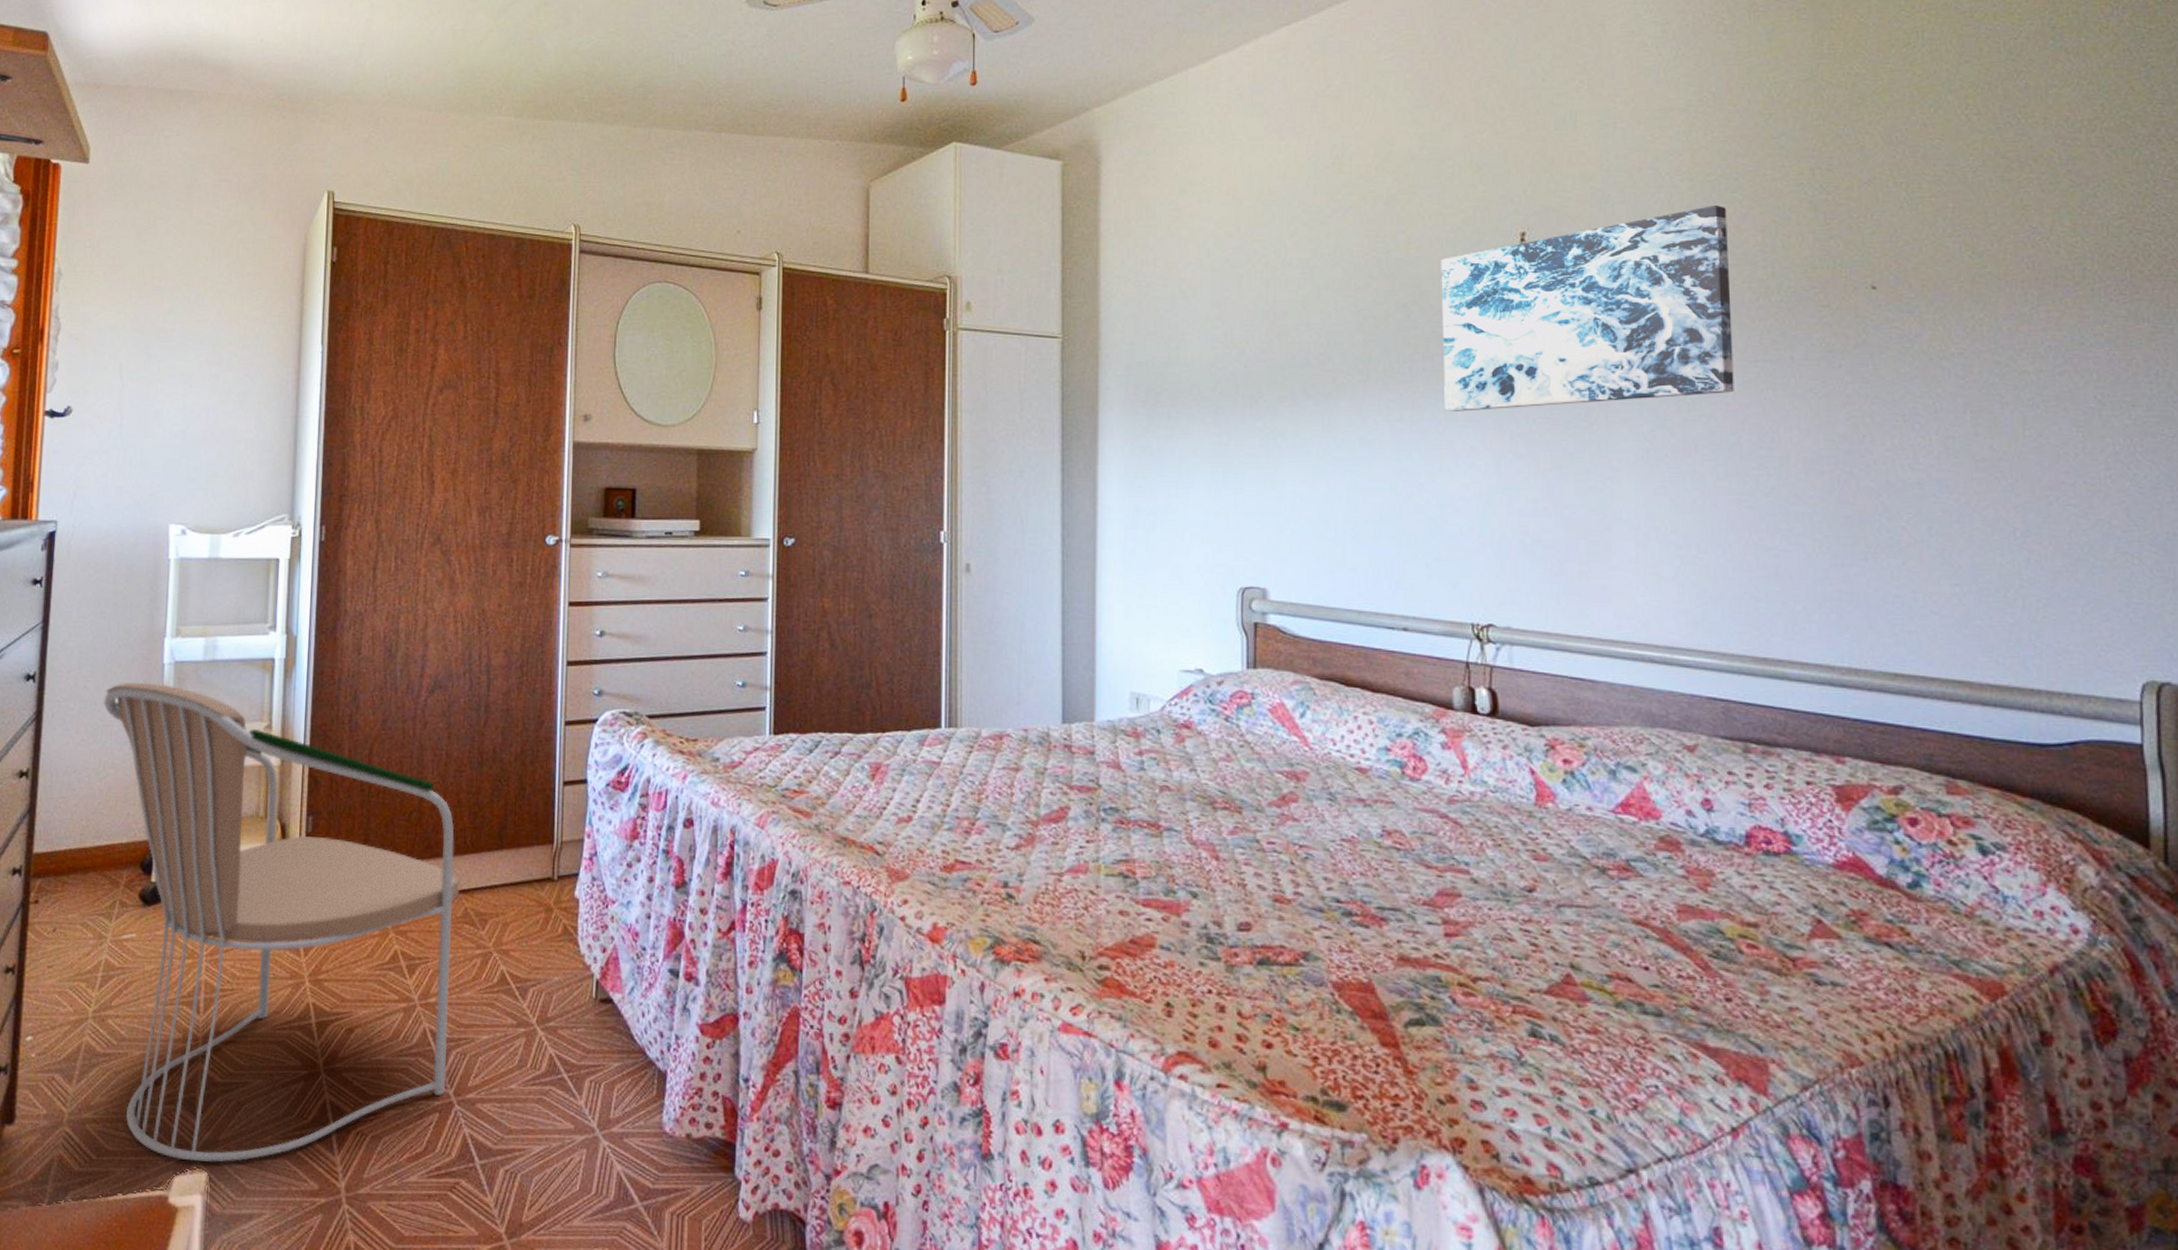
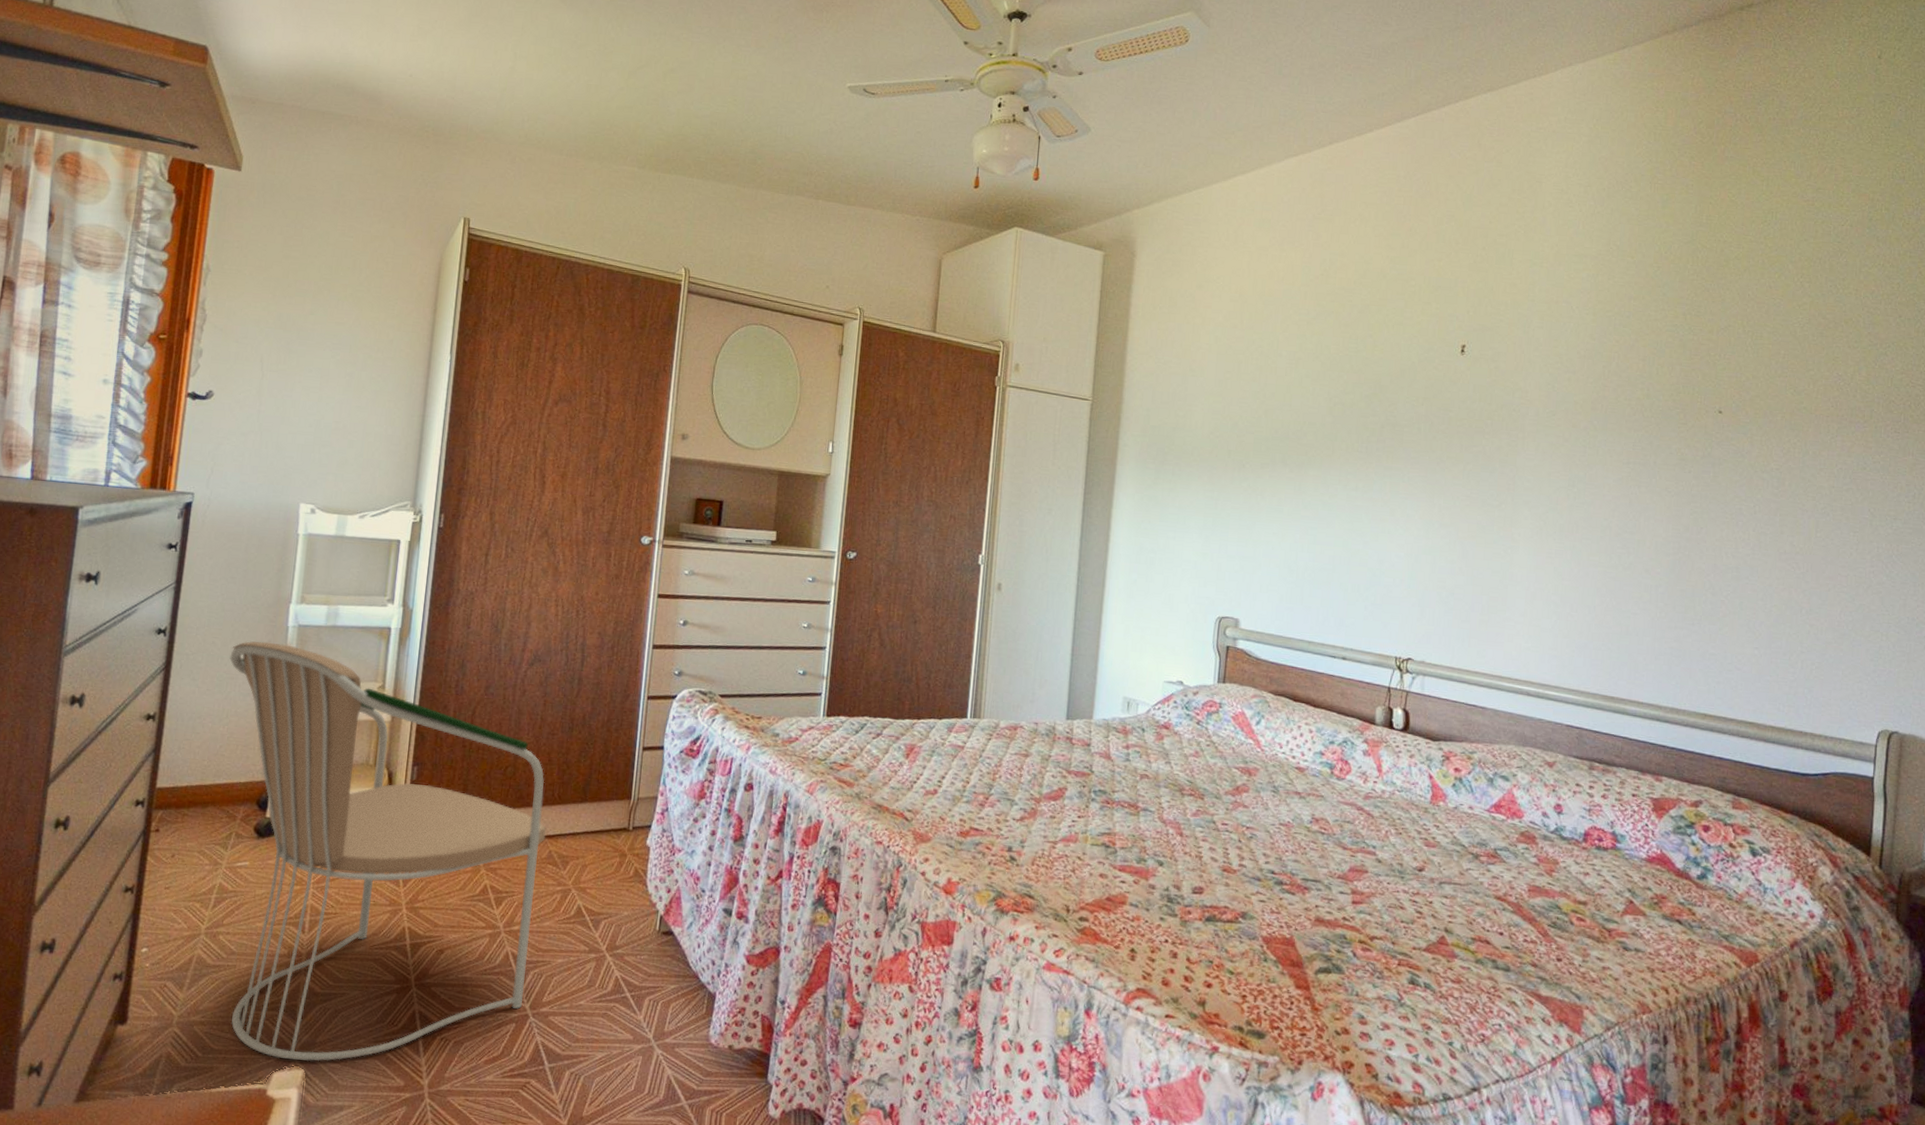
wall art: present [1440,204,1734,412] -> none [1390,335,1619,487]

